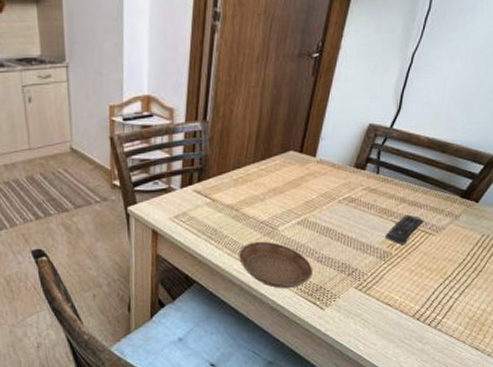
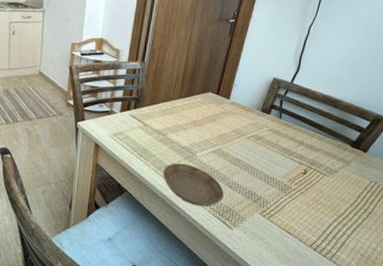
remote control: present [384,214,424,246] -> none [285,156,320,182]

